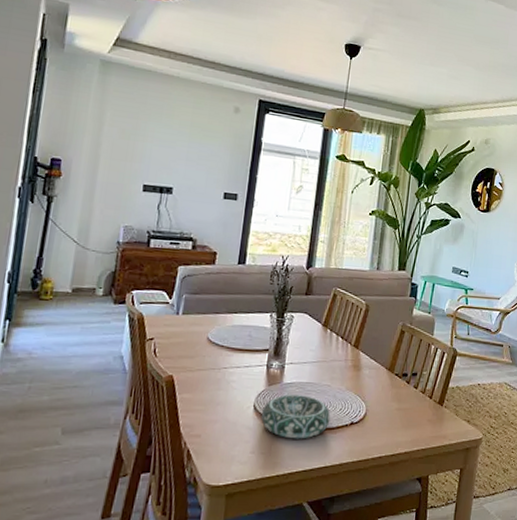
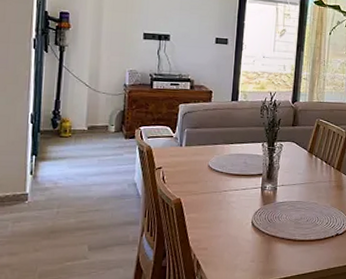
decorative bowl: present [261,394,331,439] -> none [259,212,319,249]

